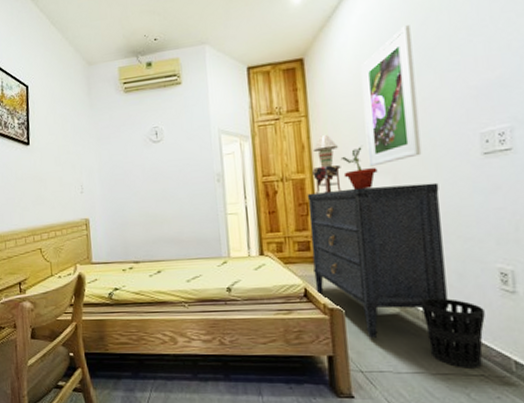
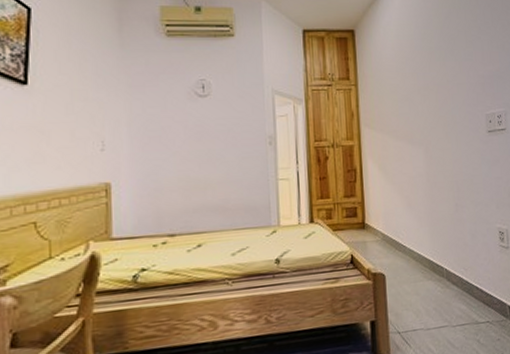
dresser: present [307,182,450,338] -> none [355,154,466,299]
table lamp: present [312,135,342,194] -> none [360,105,385,161]
potted plant: present [340,146,378,190] -> none [384,118,414,158]
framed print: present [361,25,422,167] -> none [402,16,446,138]
wastebasket: present [420,297,485,369] -> none [445,256,490,318]

